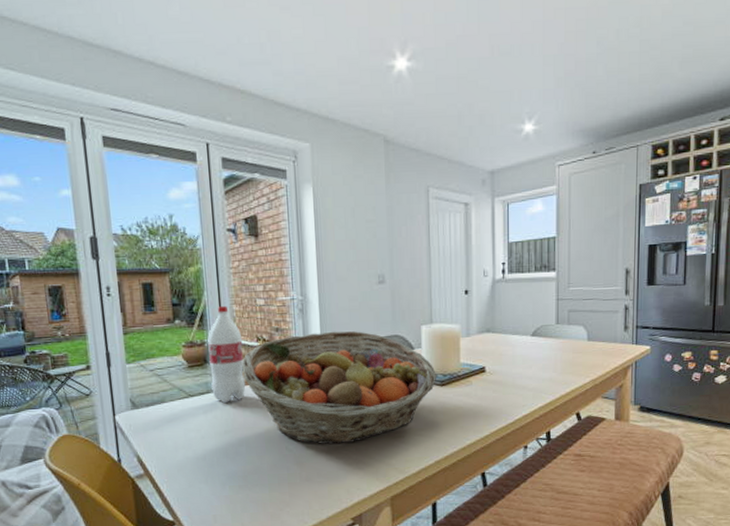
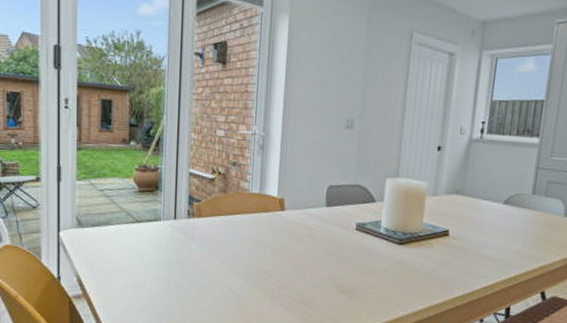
bottle: present [207,305,246,403] -> none [160,132,198,233]
fruit basket: present [242,331,437,445] -> none [193,172,397,292]

